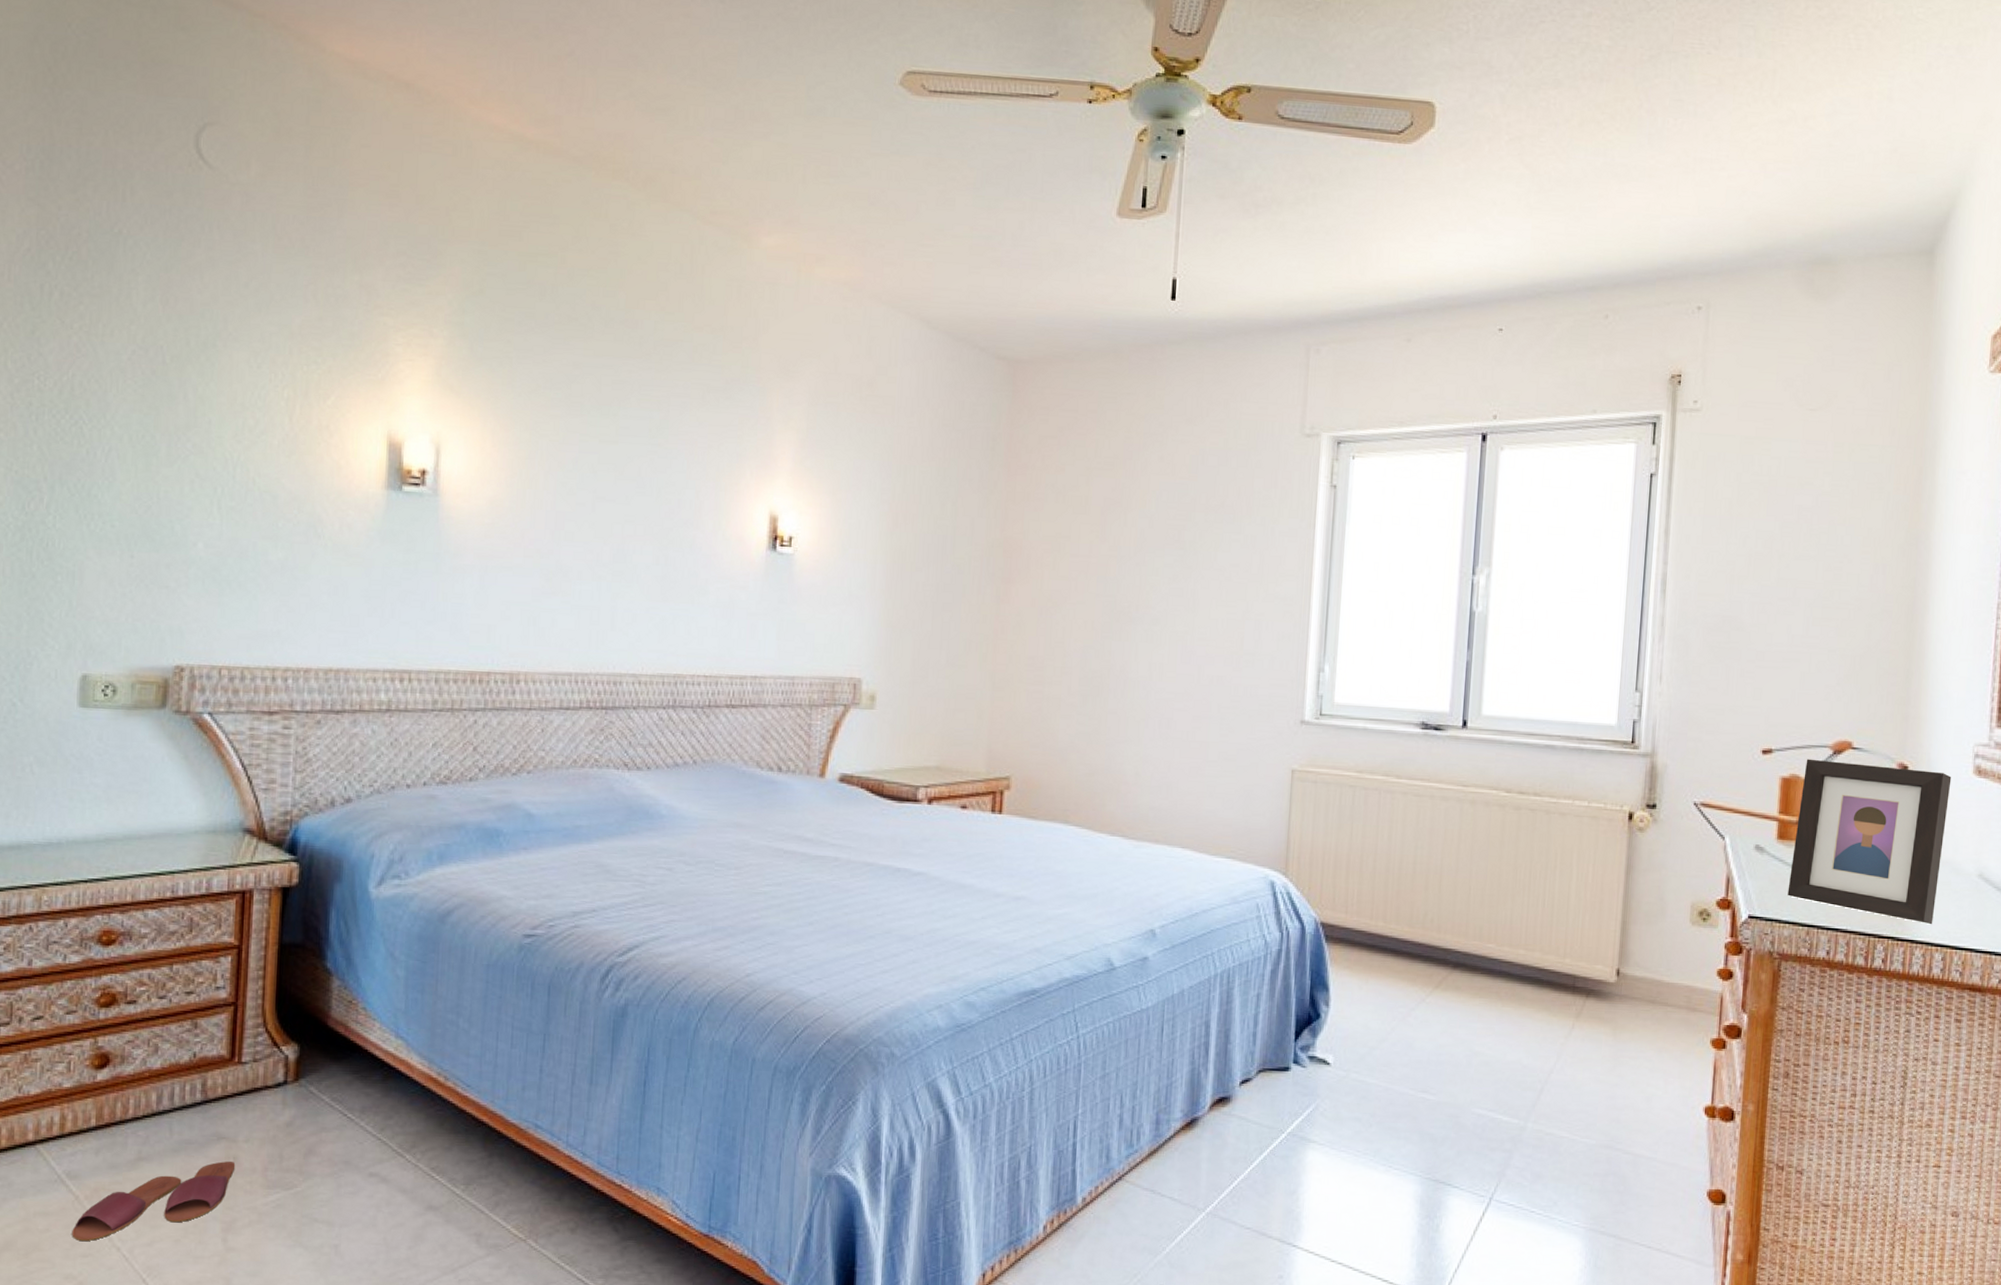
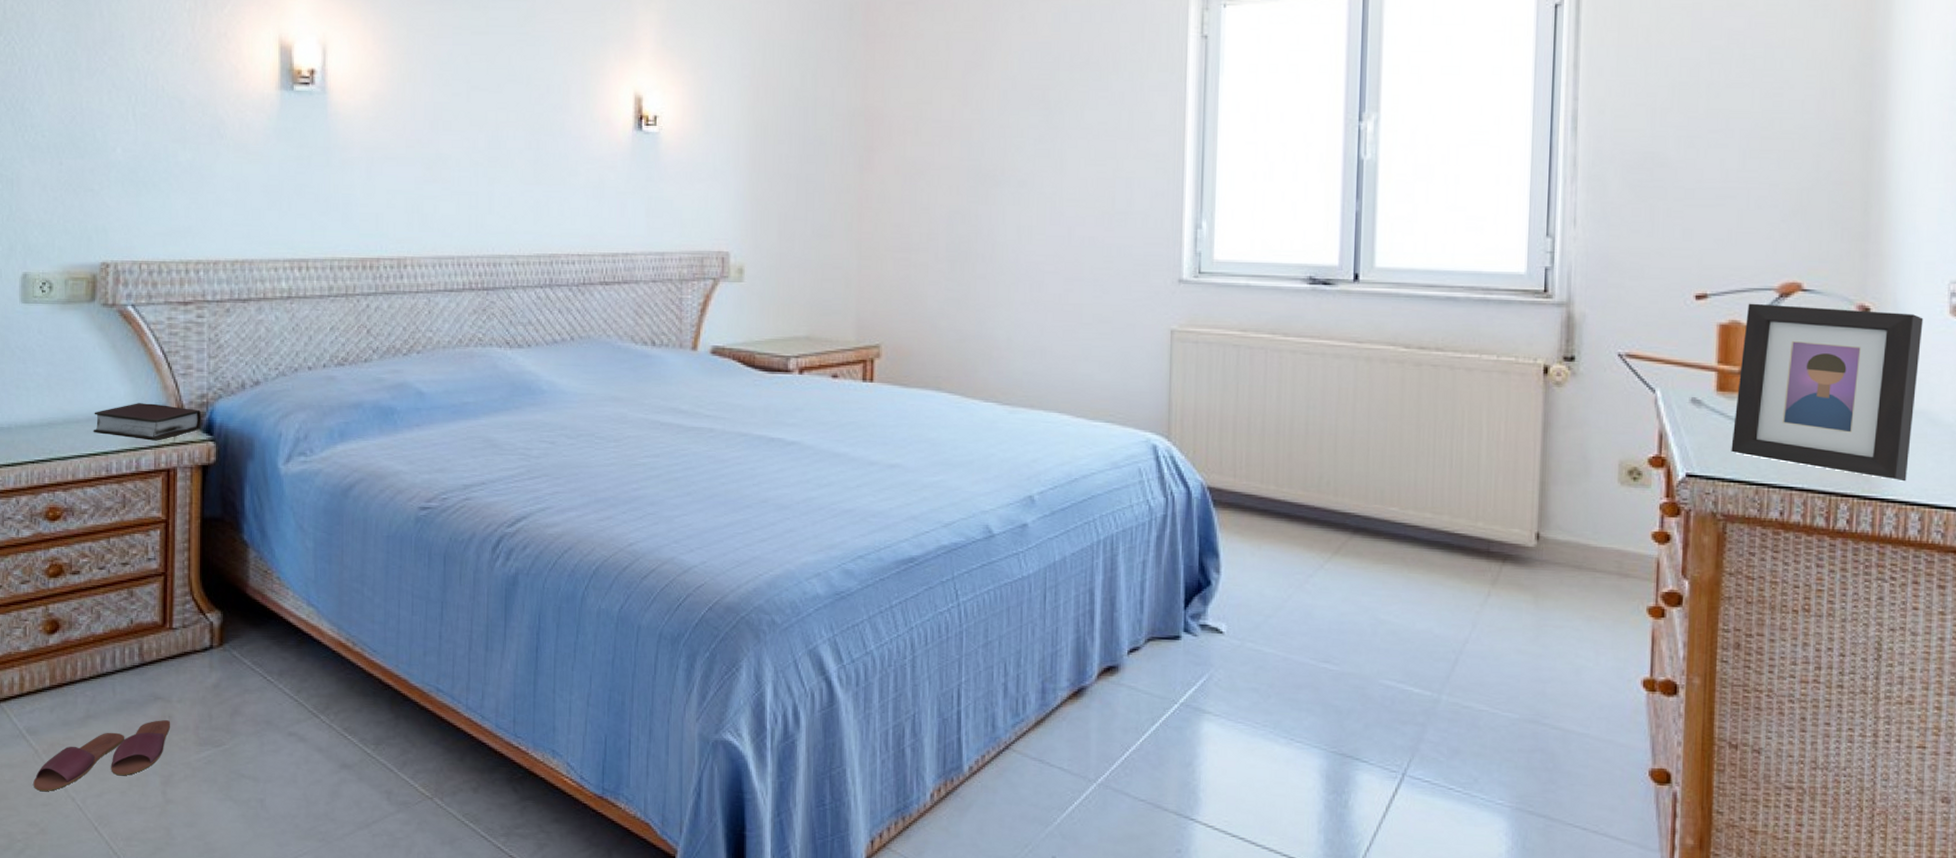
bible: none [158,819,284,860] -> present [93,403,202,441]

